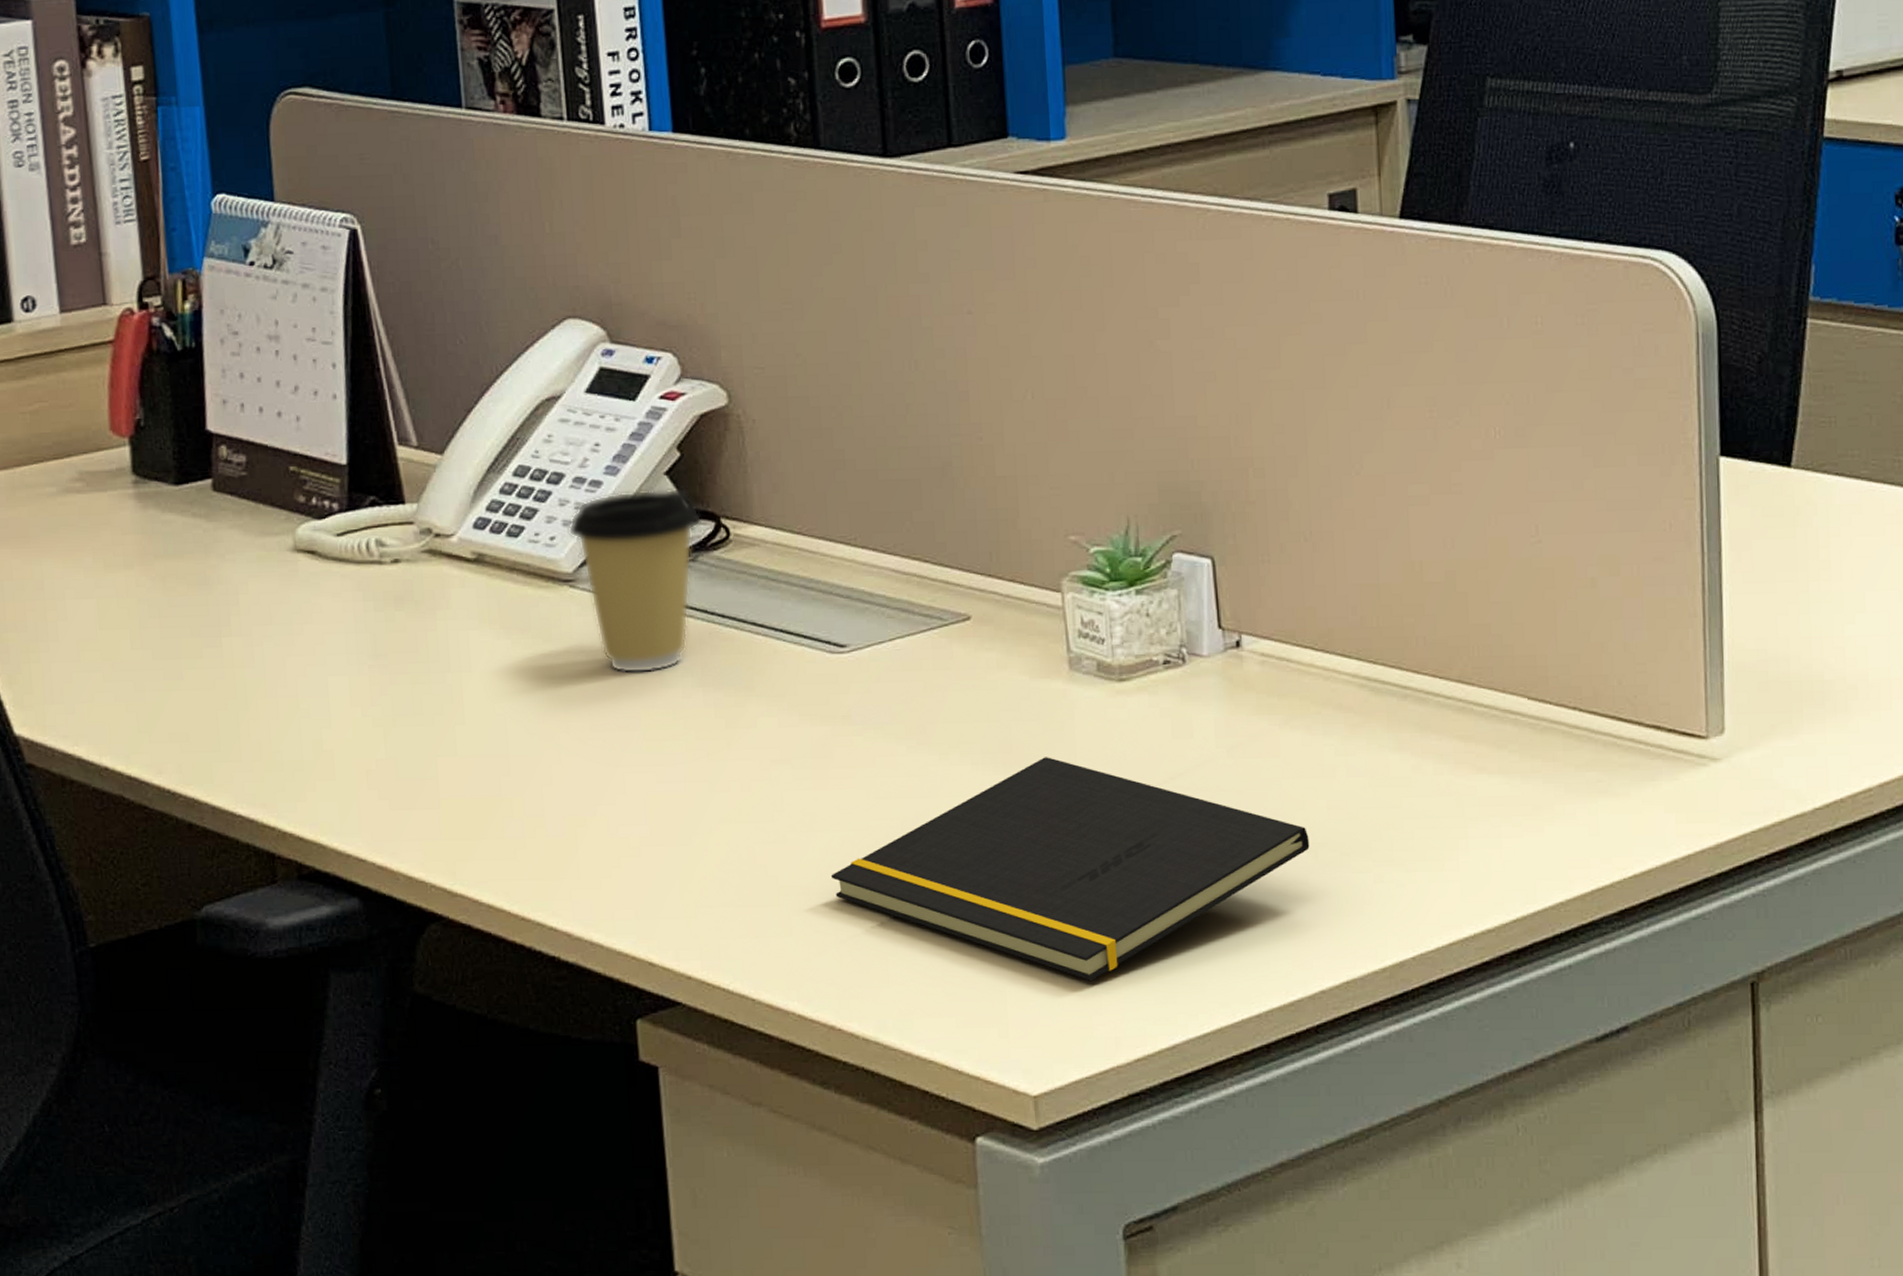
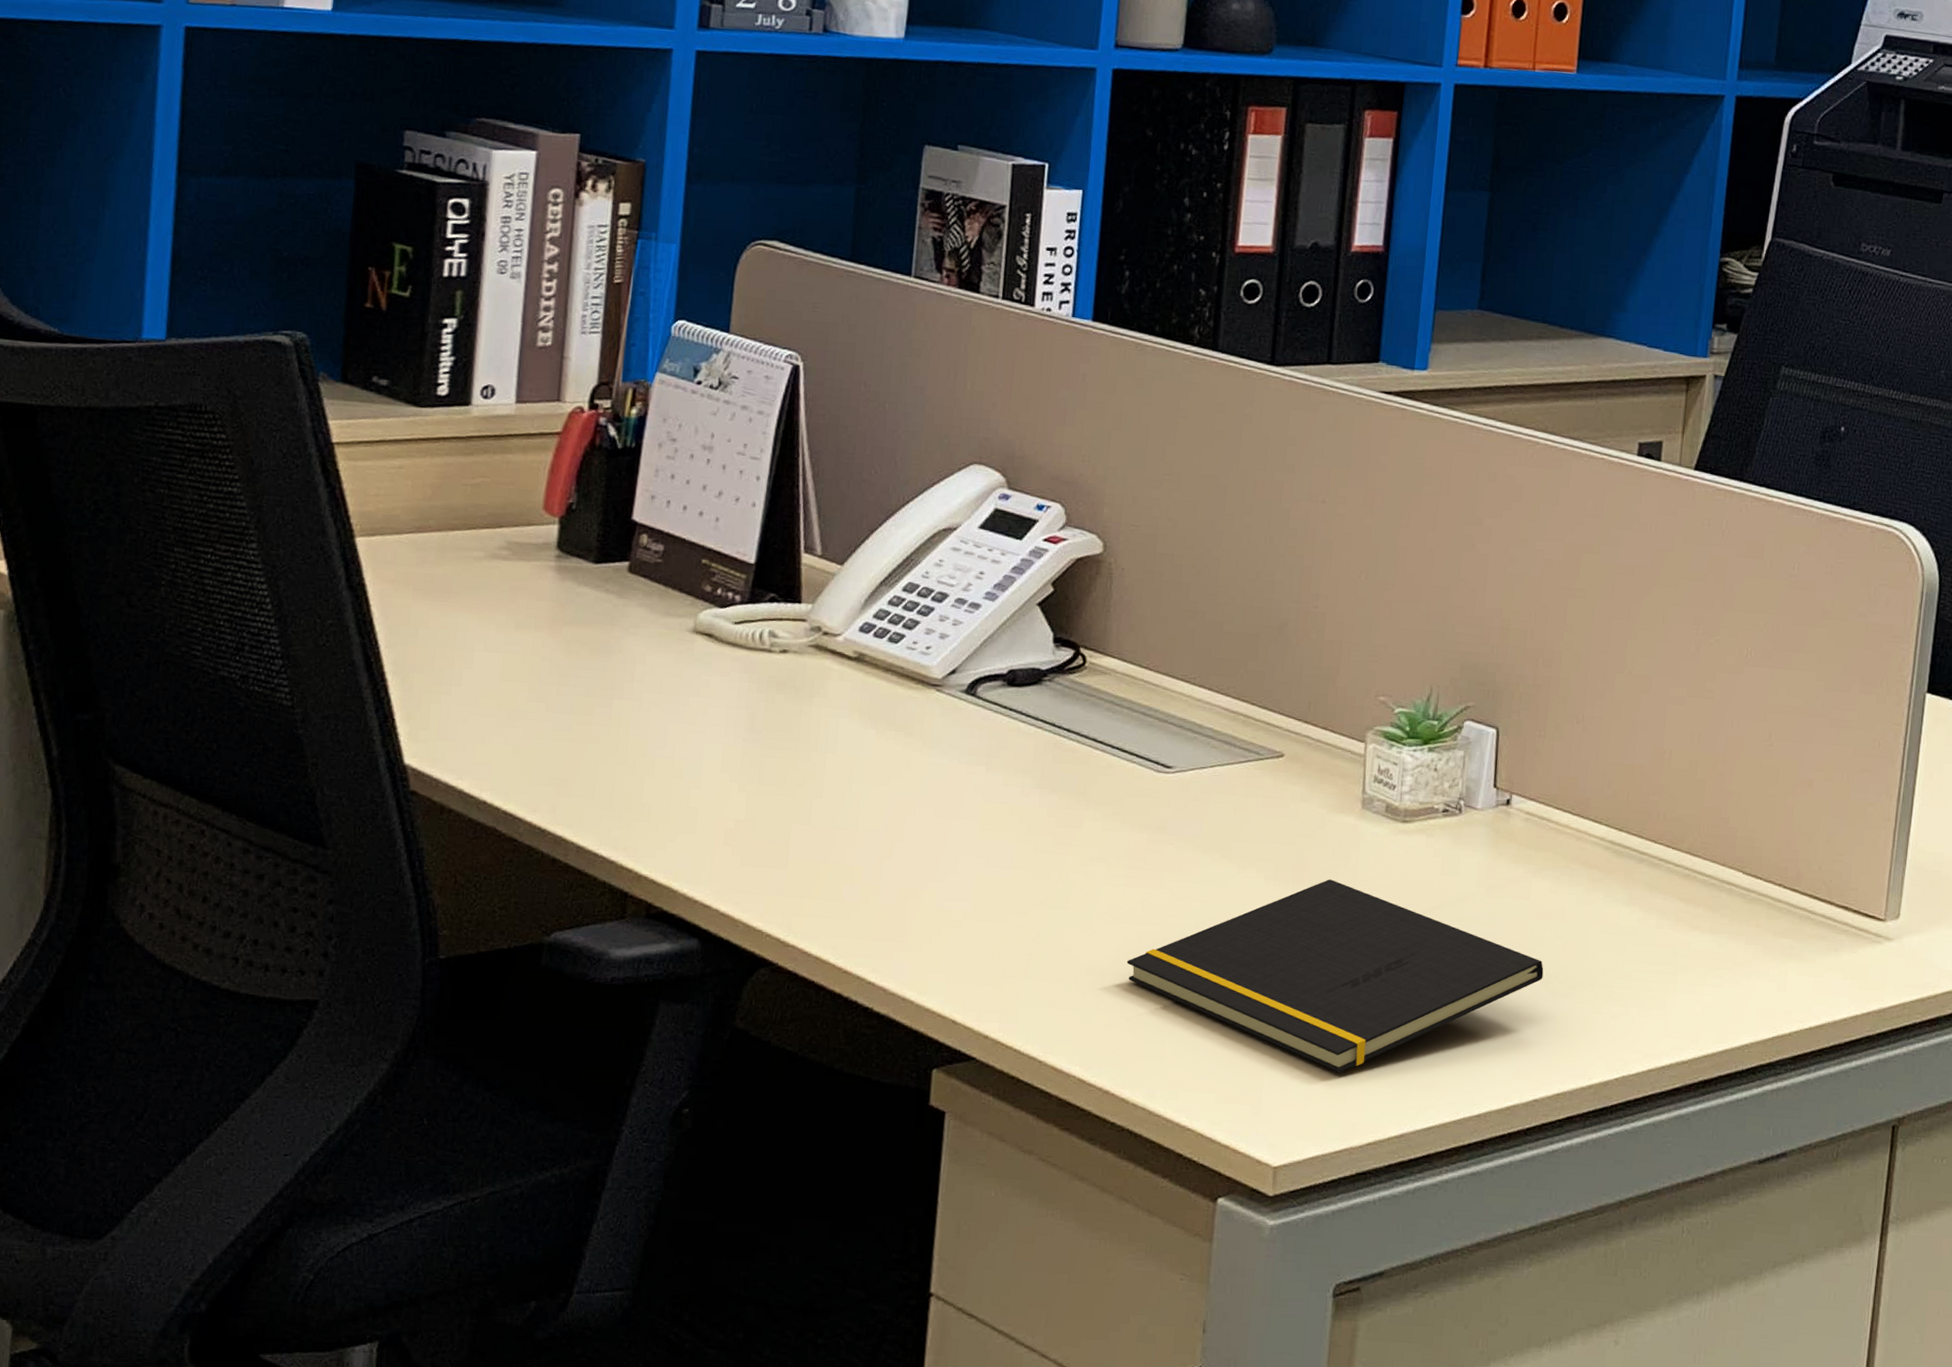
coffee cup: present [568,487,702,674] -> none [943,615,1064,772]

